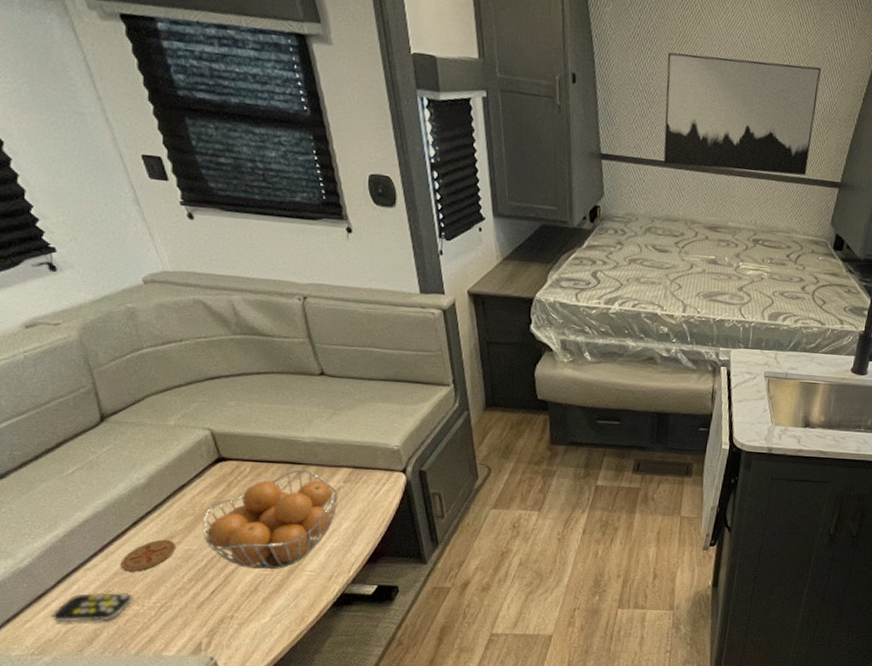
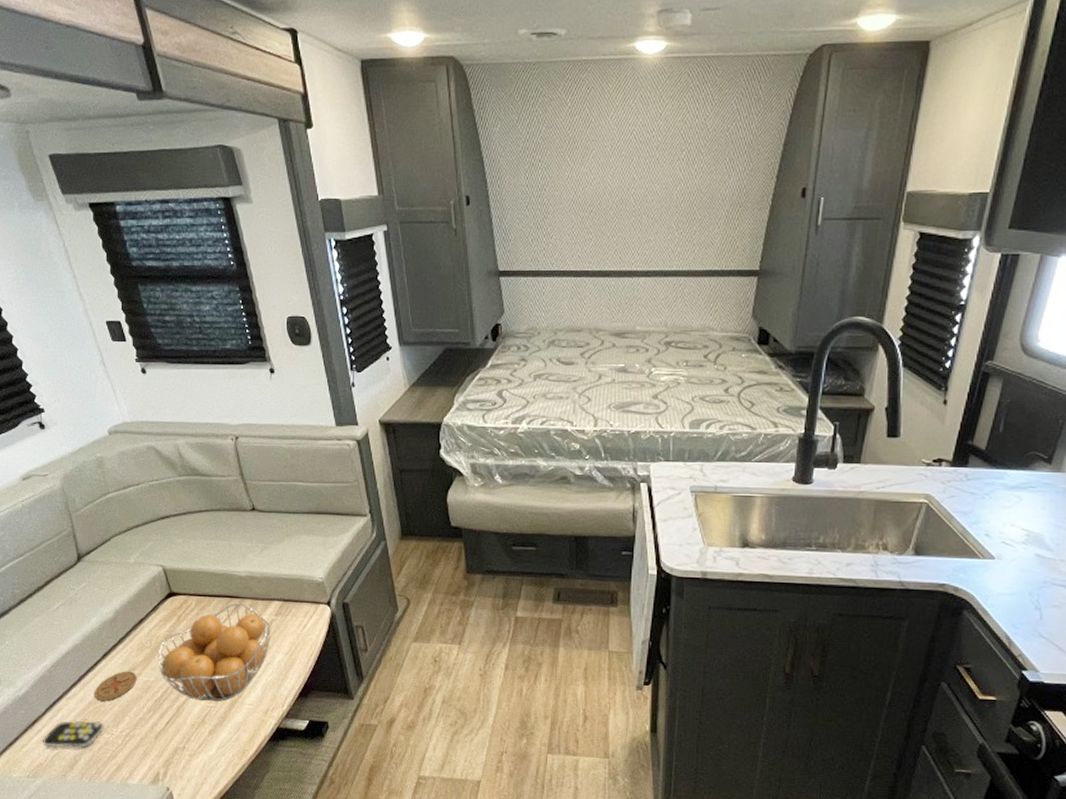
wall art: present [663,52,821,176] -> none [559,150,724,273]

